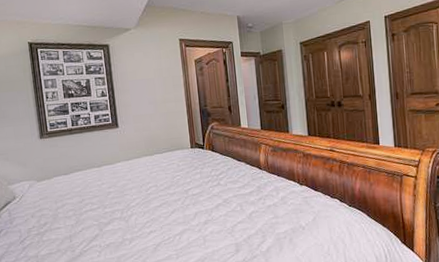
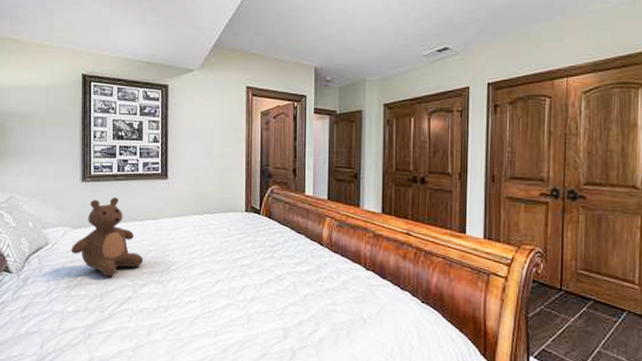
teddy bear: none [37,149,105,220] -> present [71,197,143,277]

